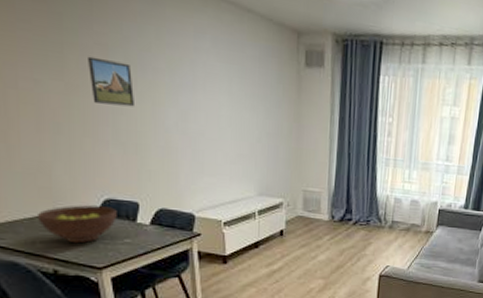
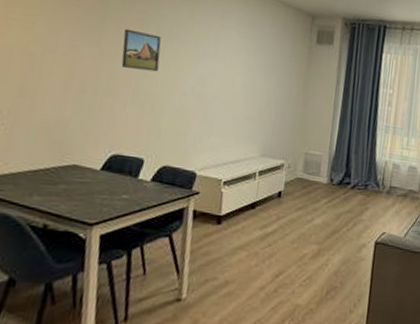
fruit bowl: present [36,205,117,244] -> none [41,159,121,198]

